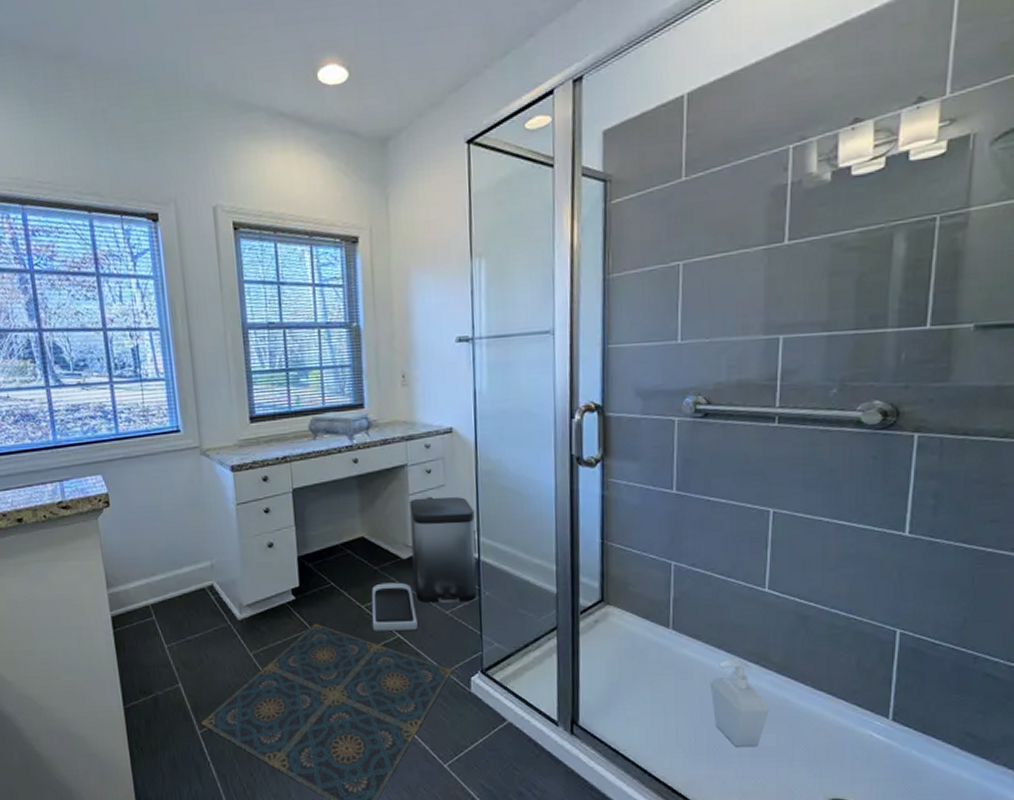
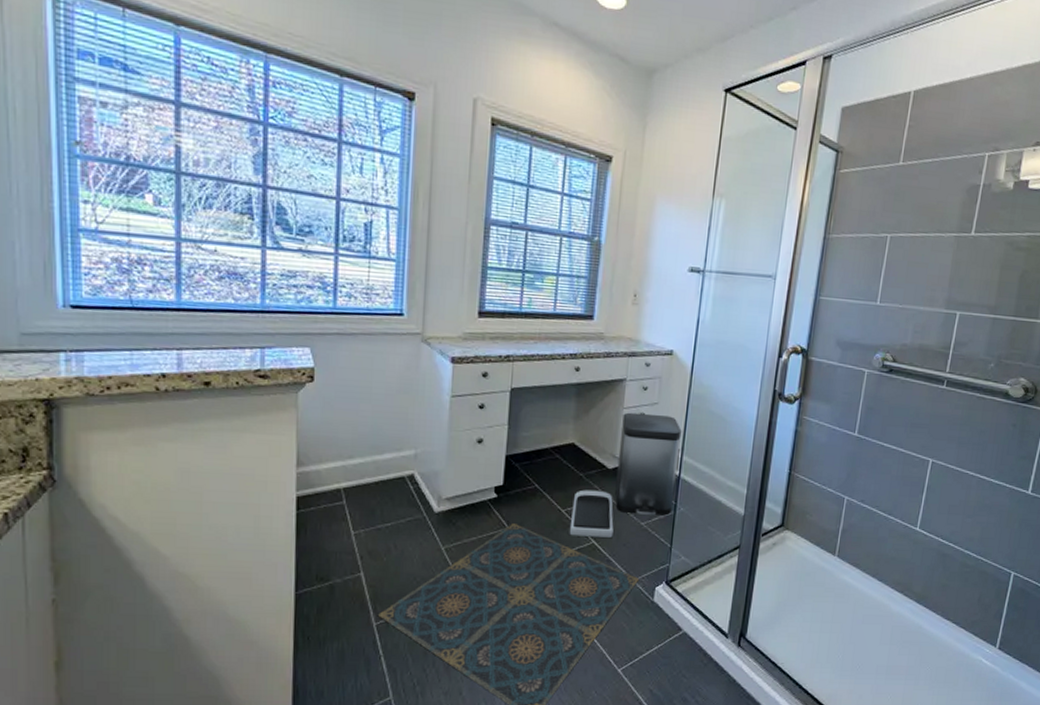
jewelry box: present [307,411,374,444] -> none [535,318,601,352]
soap bottle: present [709,658,769,748] -> none [860,587,906,667]

